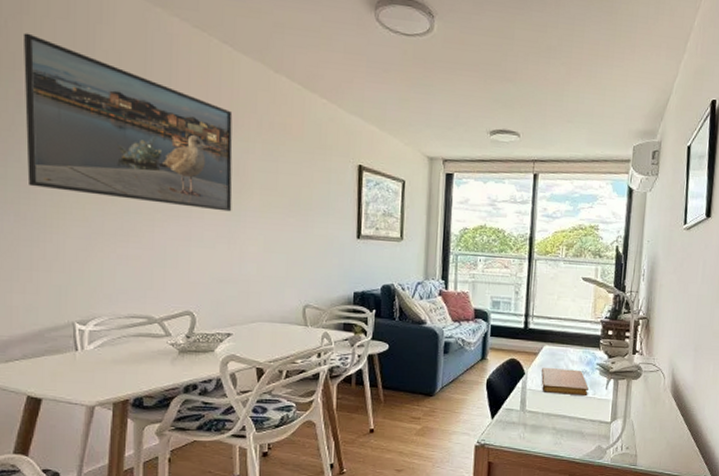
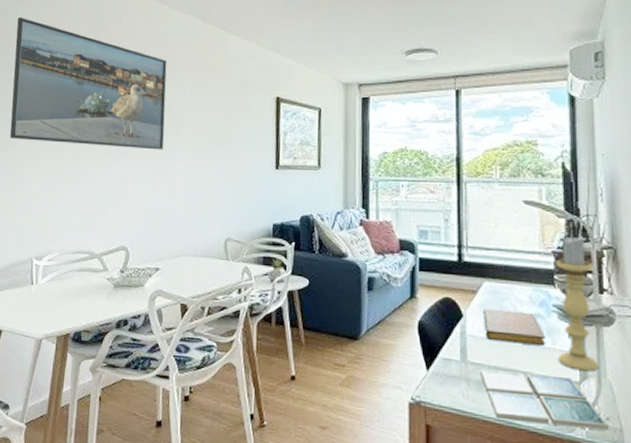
drink coaster: none [535,416,628,456] -> present [481,369,610,431]
candle holder: none [596,308,631,414] -> present [555,236,599,372]

